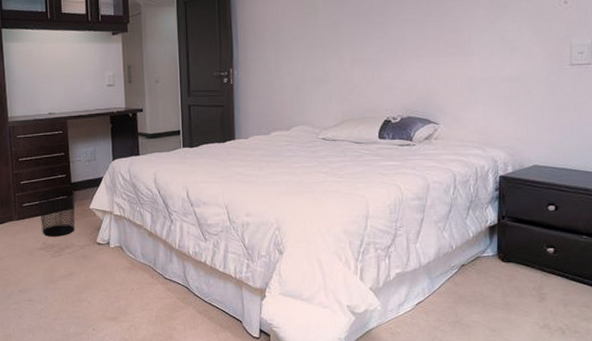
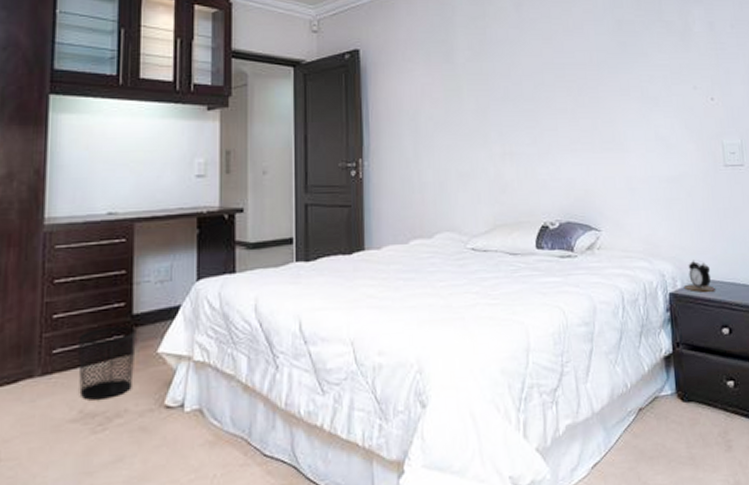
alarm clock: none [515,148,546,176] -> present [685,260,715,292]

